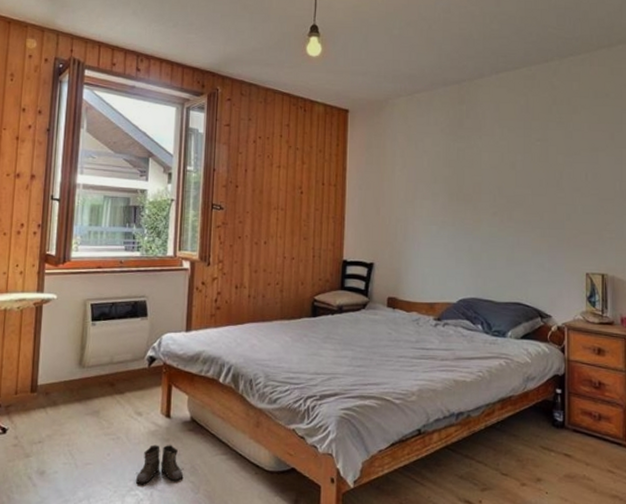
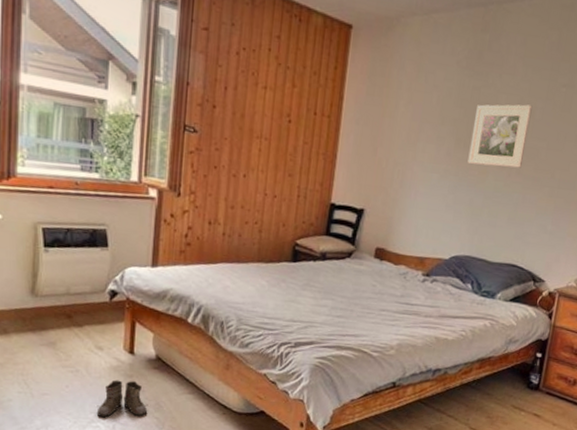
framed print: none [462,159,513,215] -> present [467,104,533,168]

